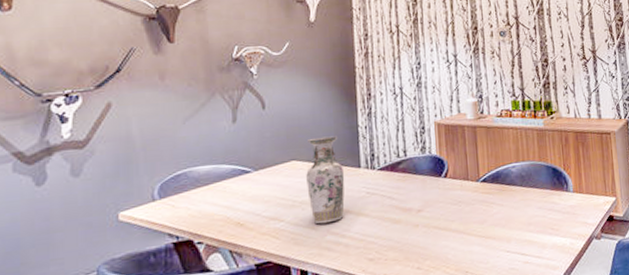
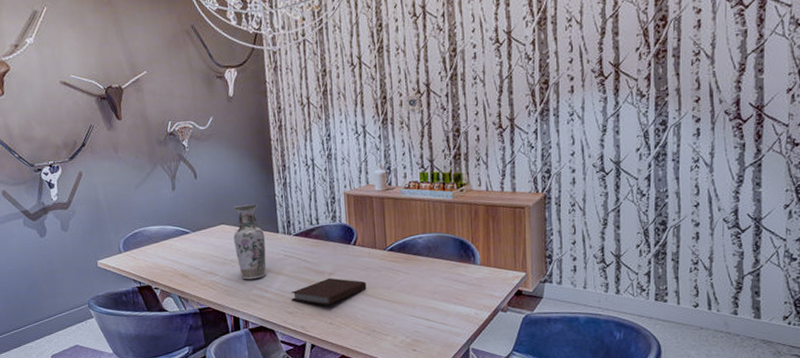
notebook: none [373,215,459,248] -> present [291,277,367,306]

